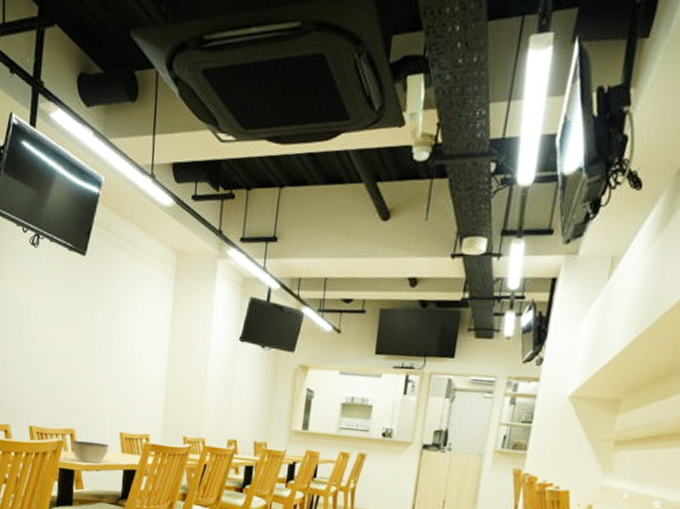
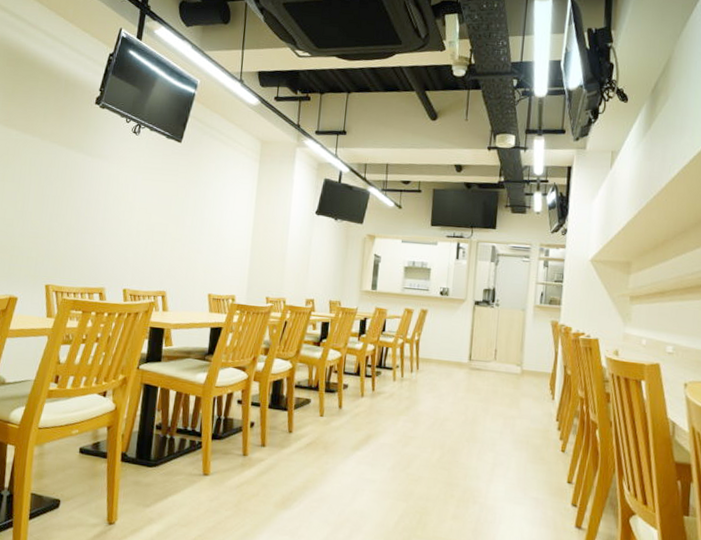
bowl: present [71,440,110,464] -> none [162,301,198,323]

